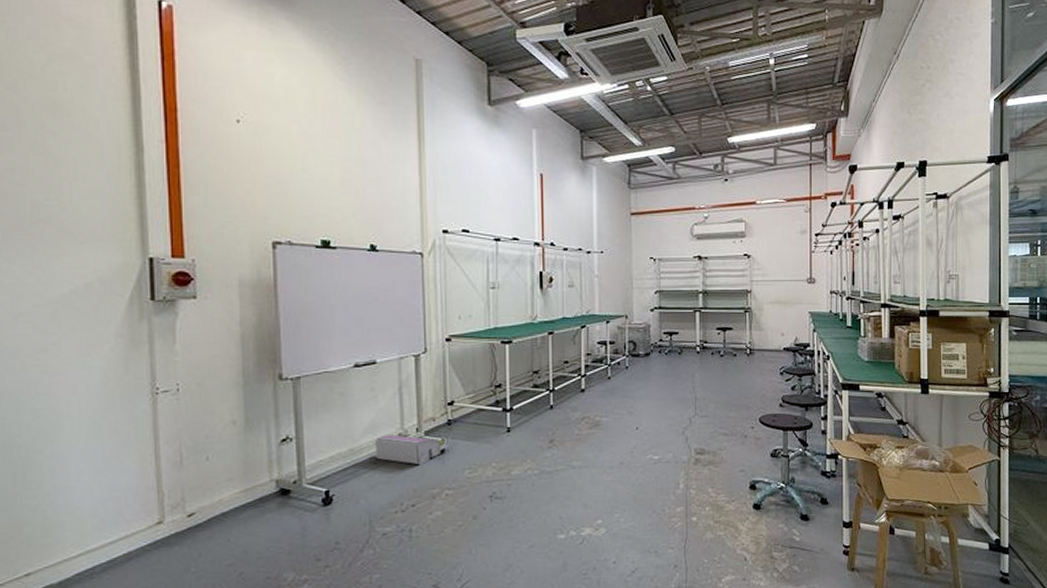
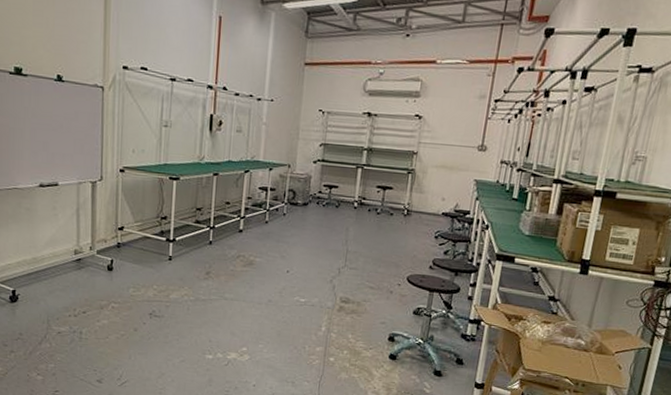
architectural model: present [368,435,448,465] -> none [48,249,117,279]

